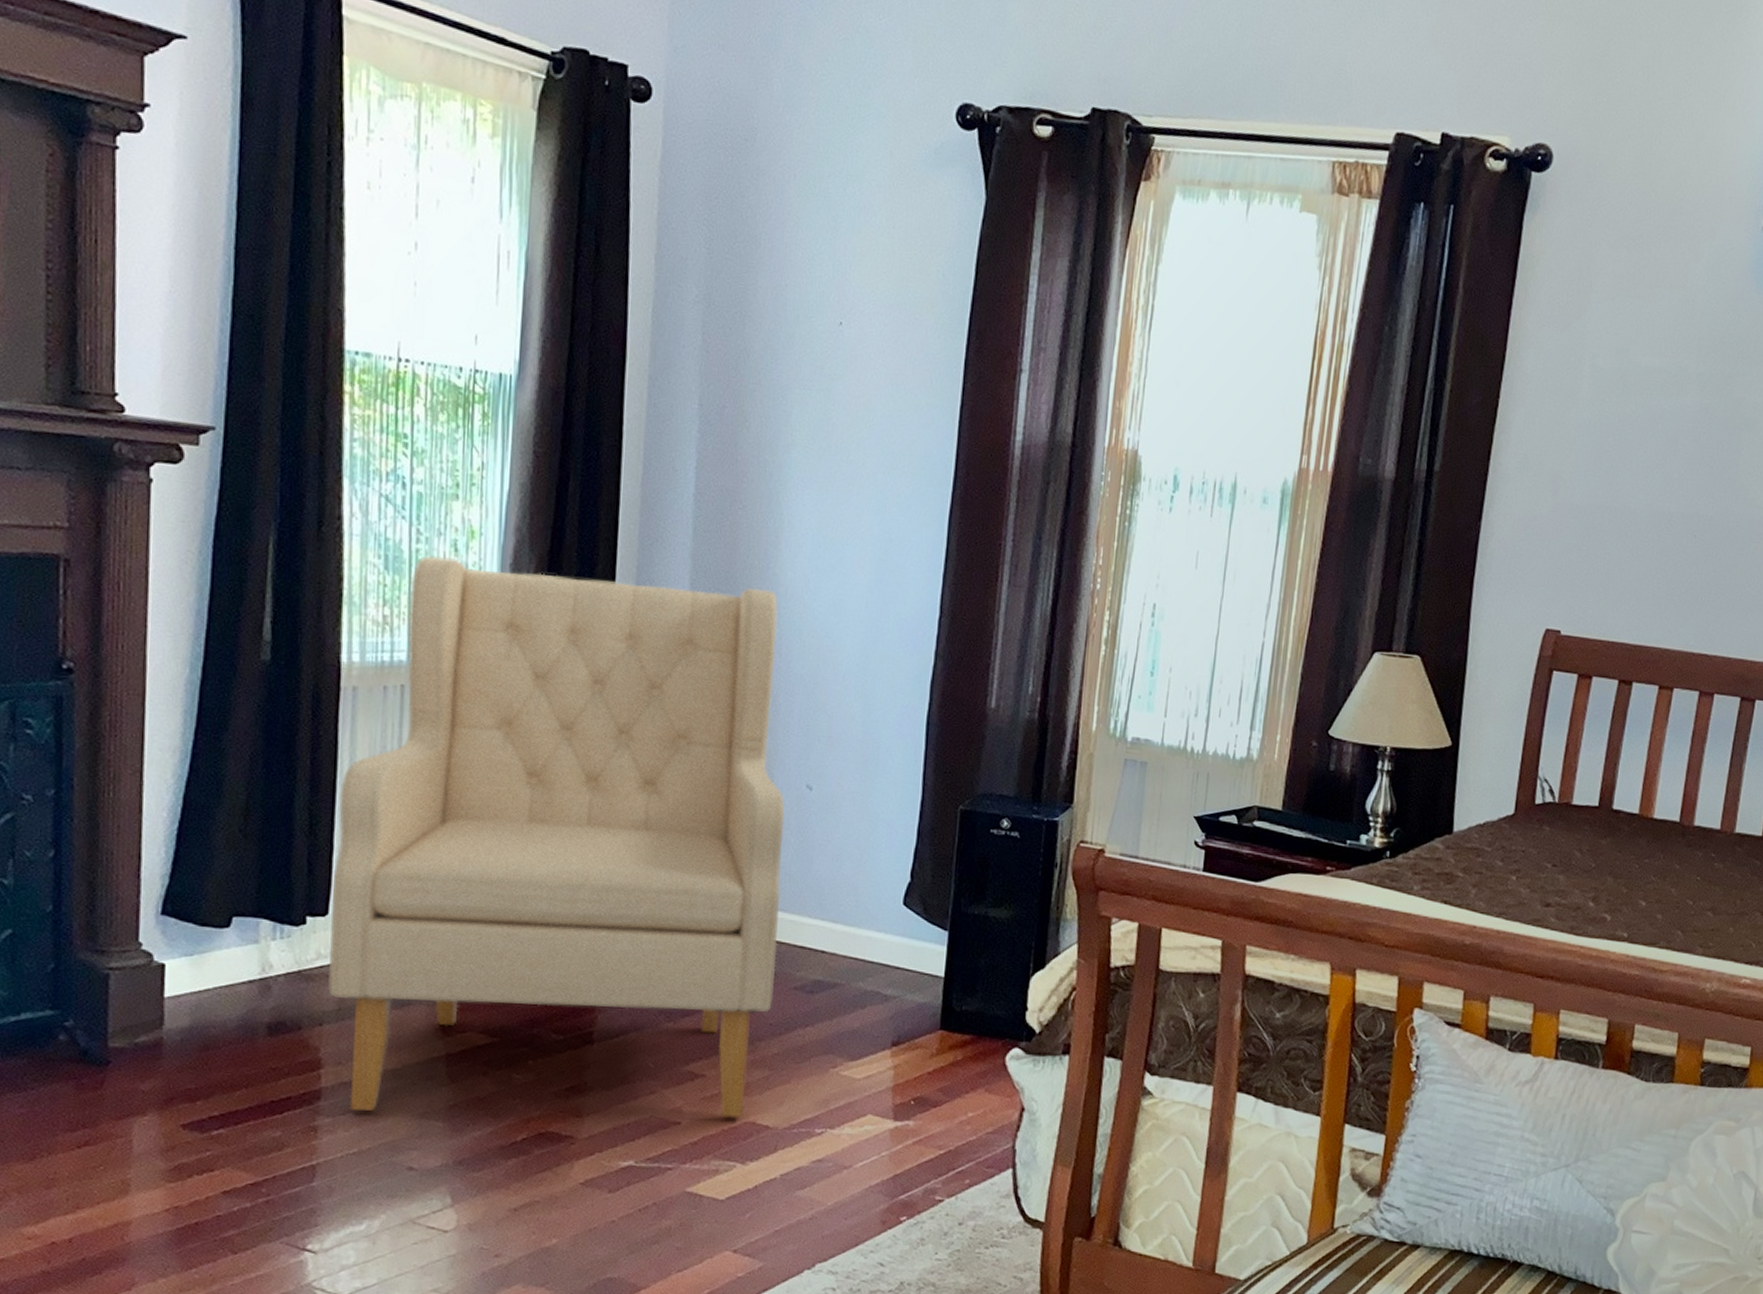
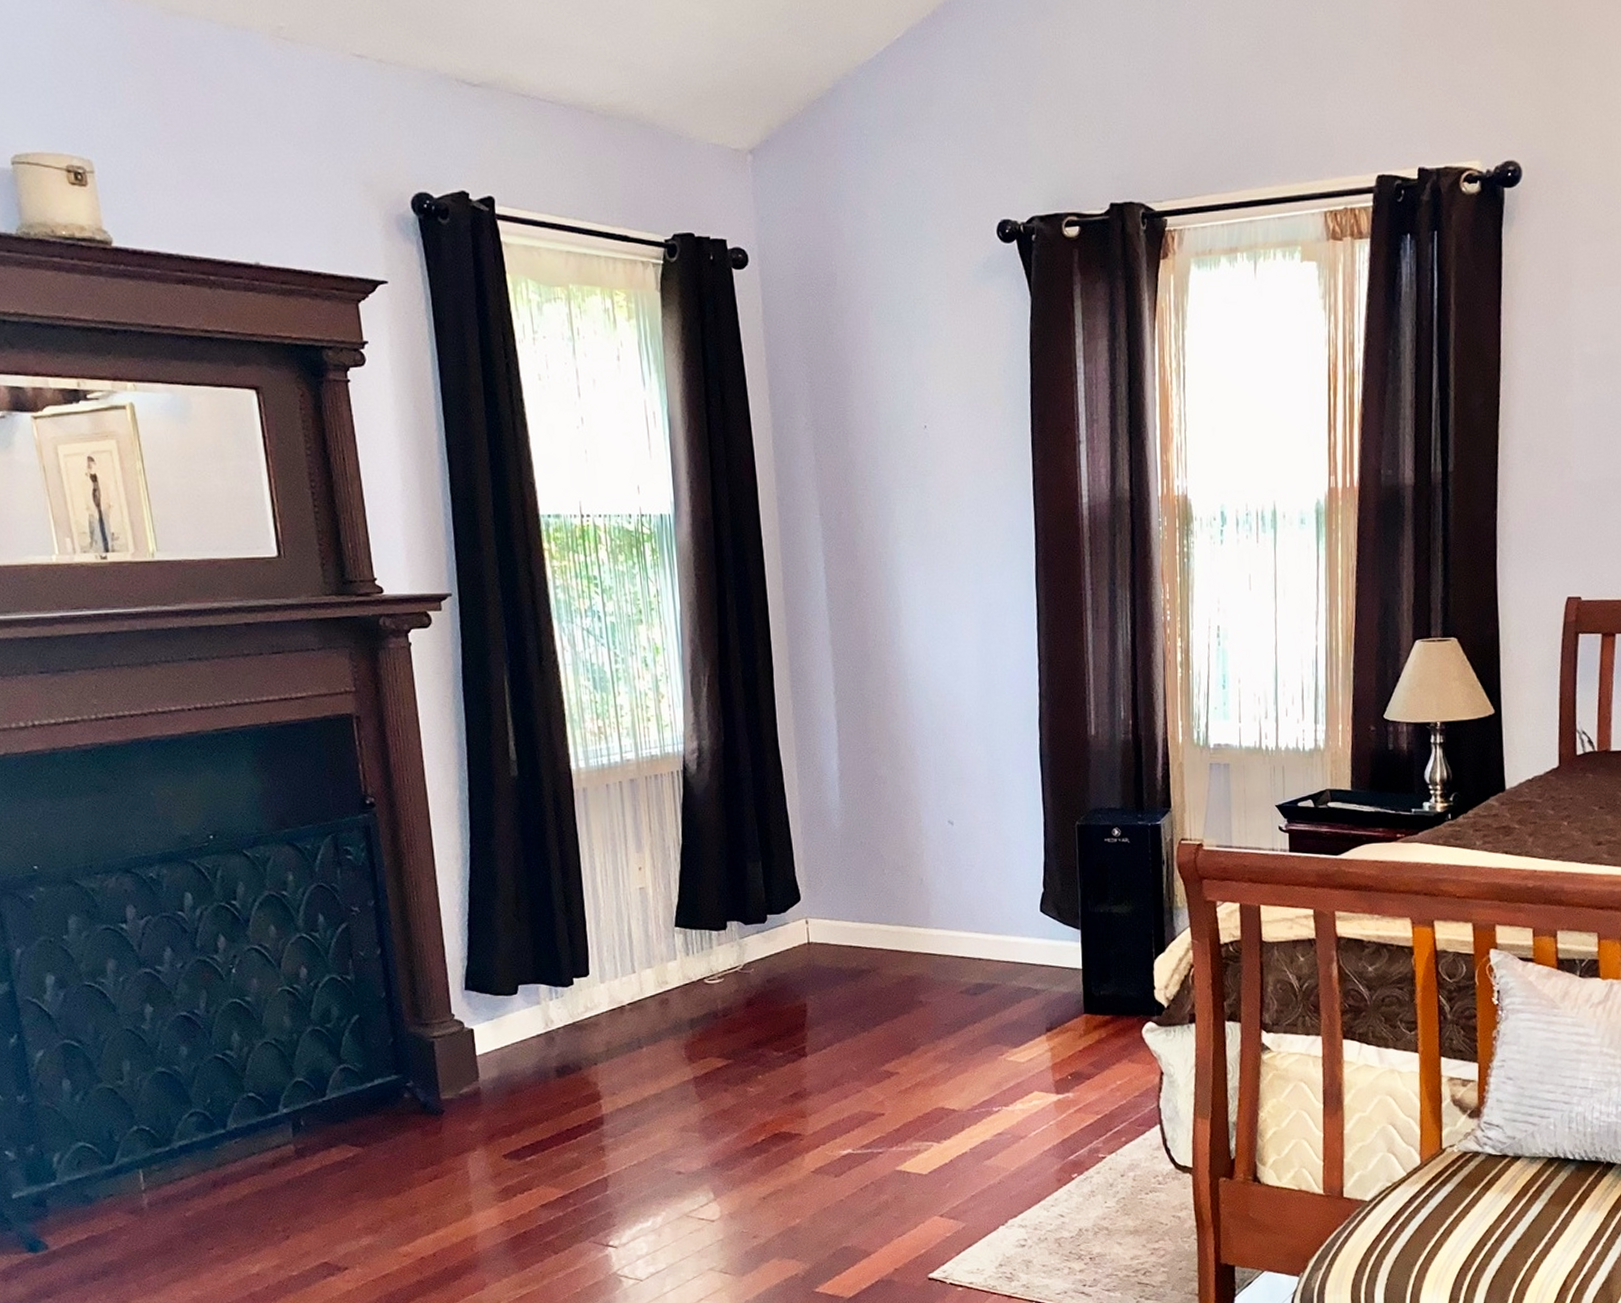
chair: present [327,555,785,1118] -> none [584,661,945,1130]

